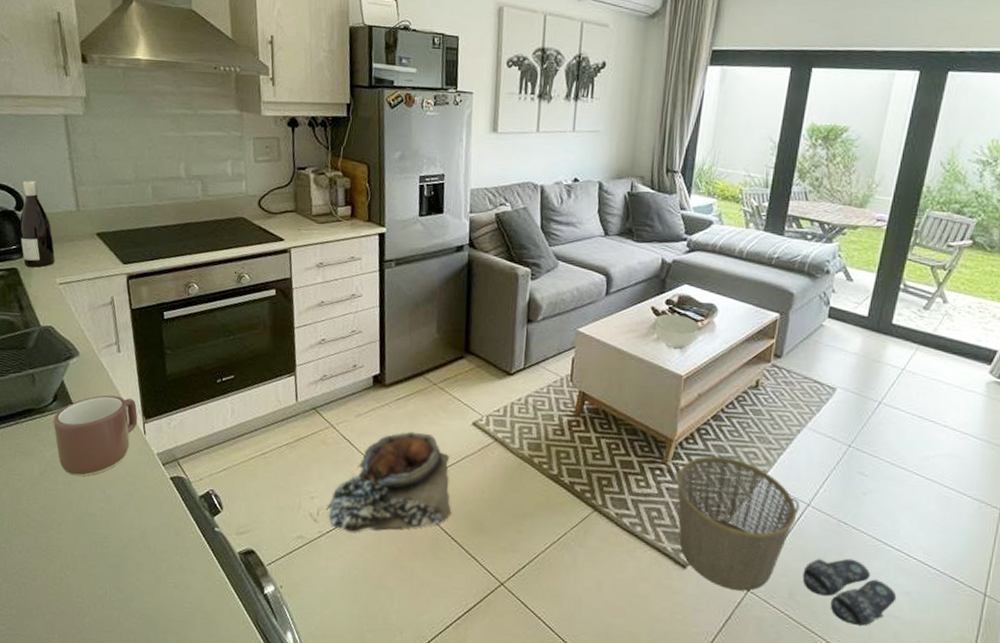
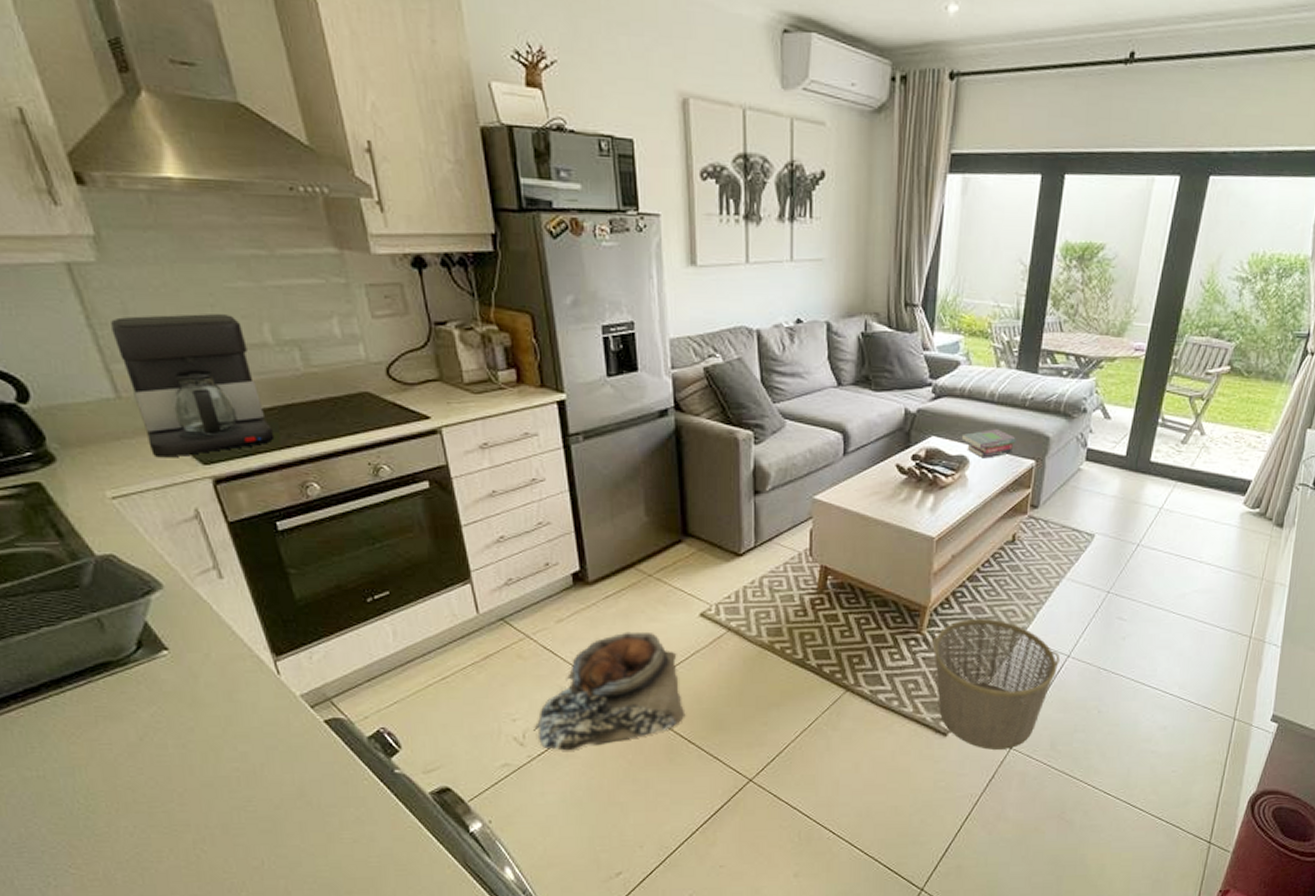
bottle: present [19,180,55,268] -> none [19,359,98,479]
mug: present [53,395,138,477] -> none [142,632,266,735]
coffee maker: none [83,153,174,257] -> present [111,314,275,458]
bowl: present [654,313,700,349] -> none [901,470,950,509]
books: none [711,282,762,308] -> present [961,429,1016,459]
slippers: present [803,558,896,626] -> none [1064,703,1153,765]

